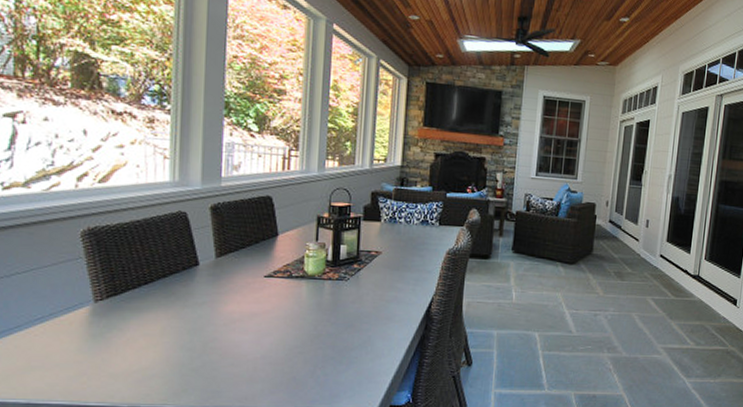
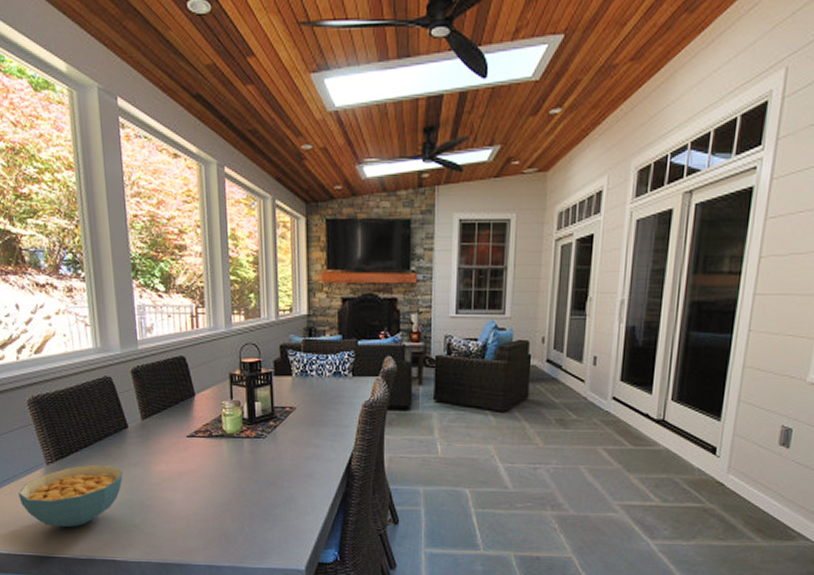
cereal bowl: none [53,302,186,371] -> present [18,464,123,527]

